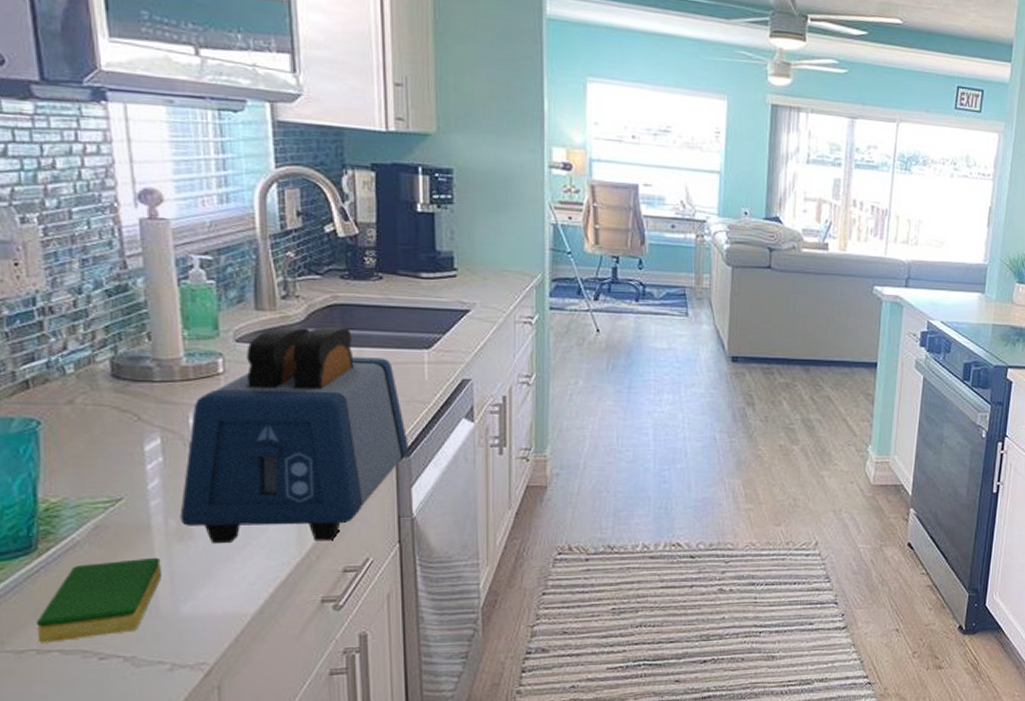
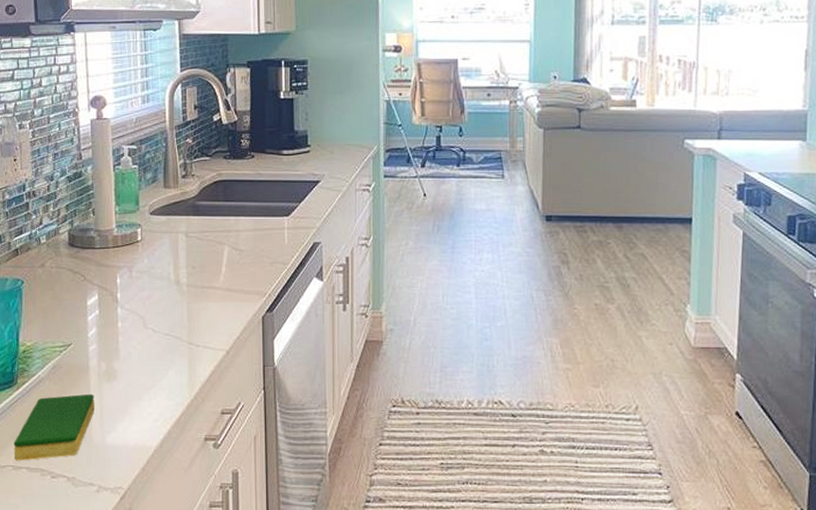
toaster: present [180,327,409,543] -> none [108,200,272,386]

